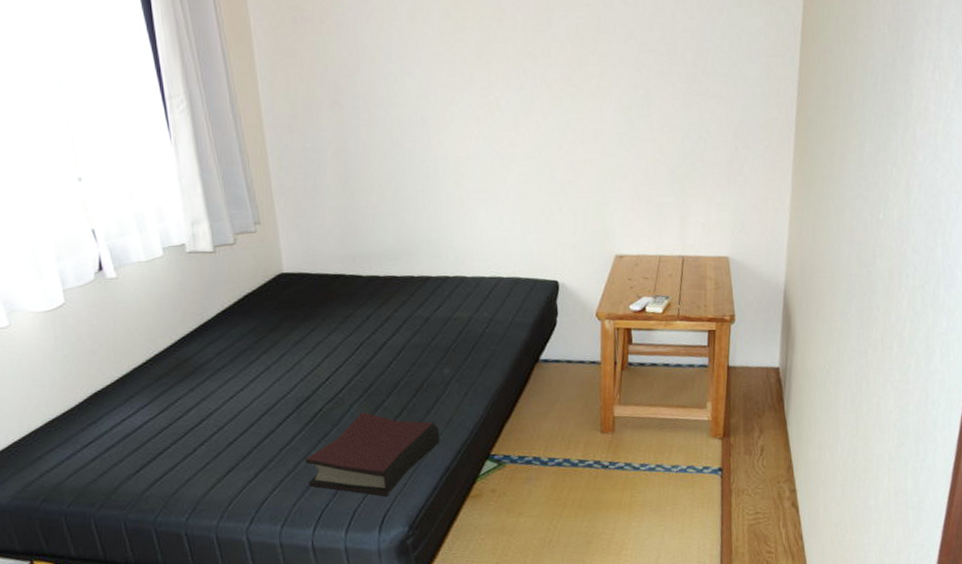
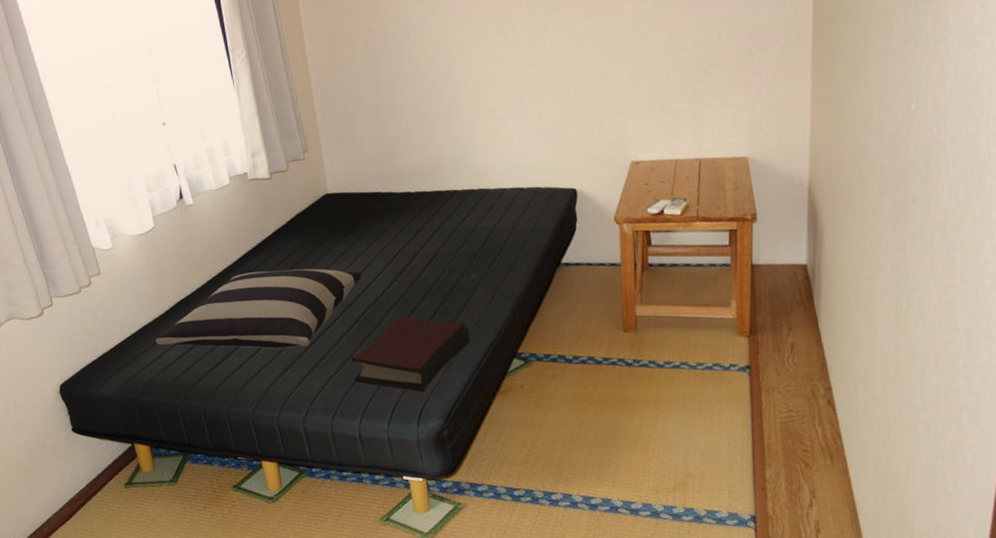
pillow: none [63,357,320,450] -> present [155,268,362,349]

